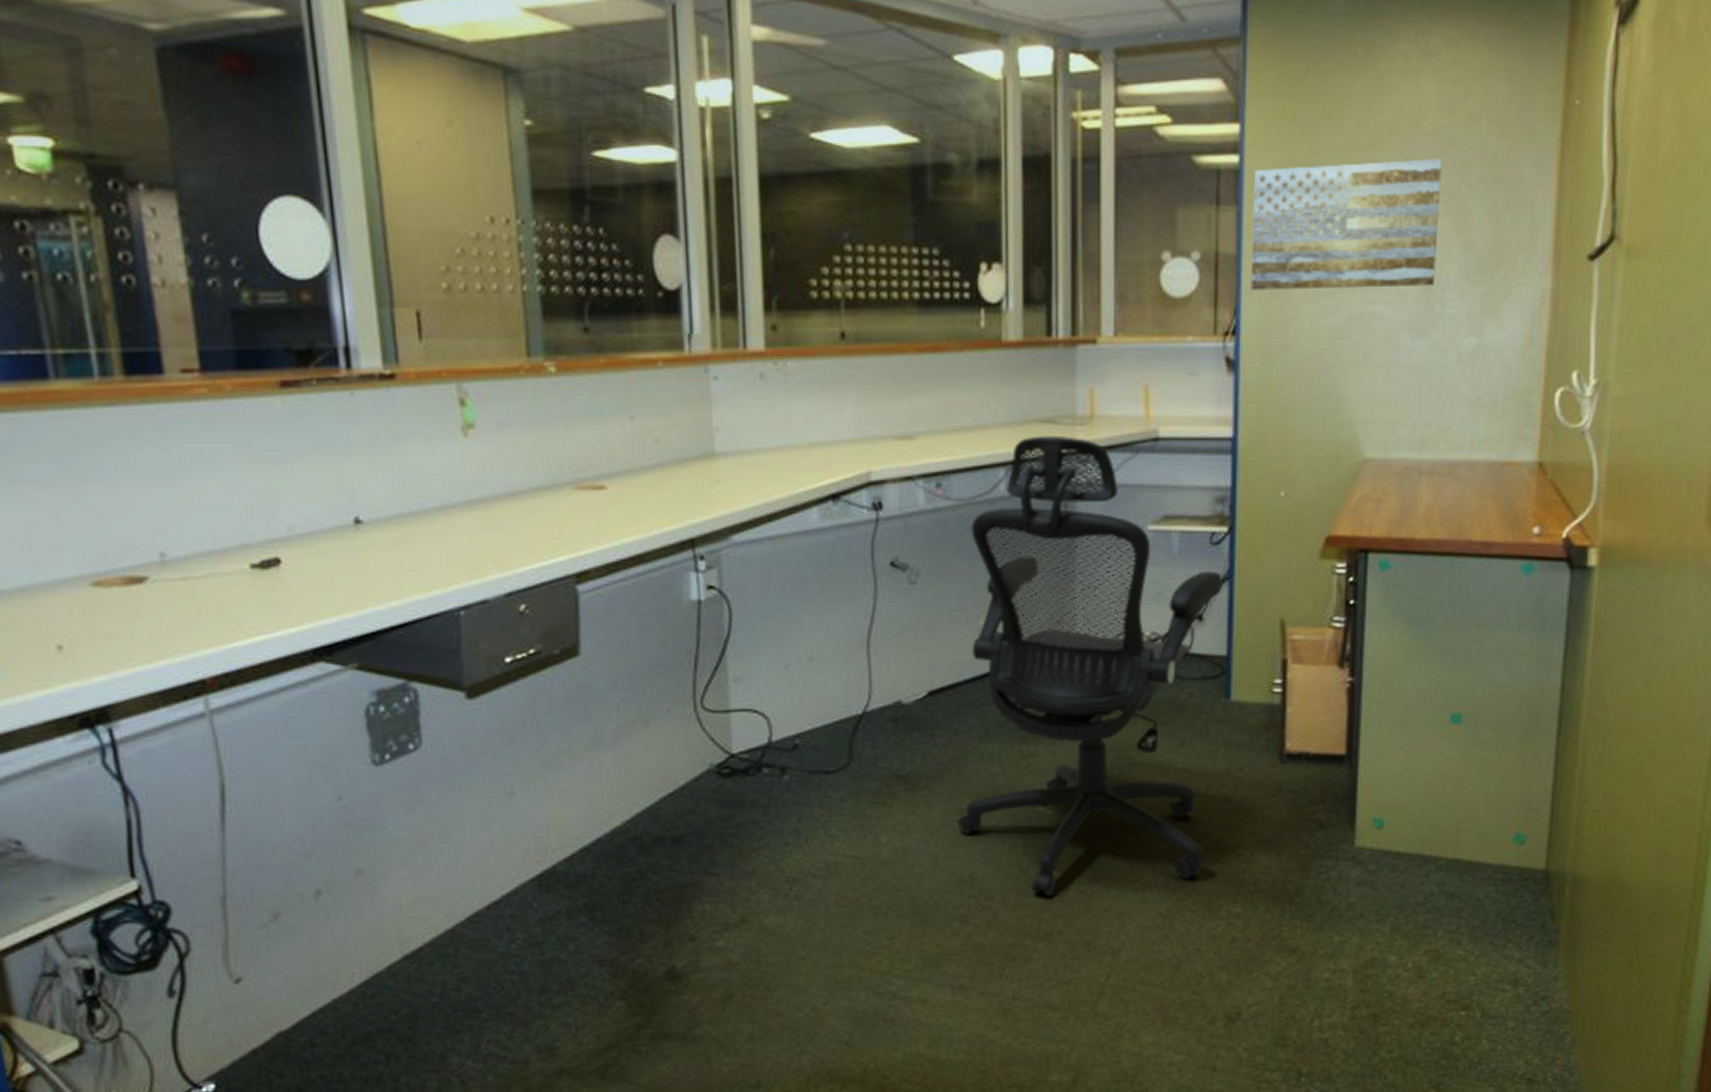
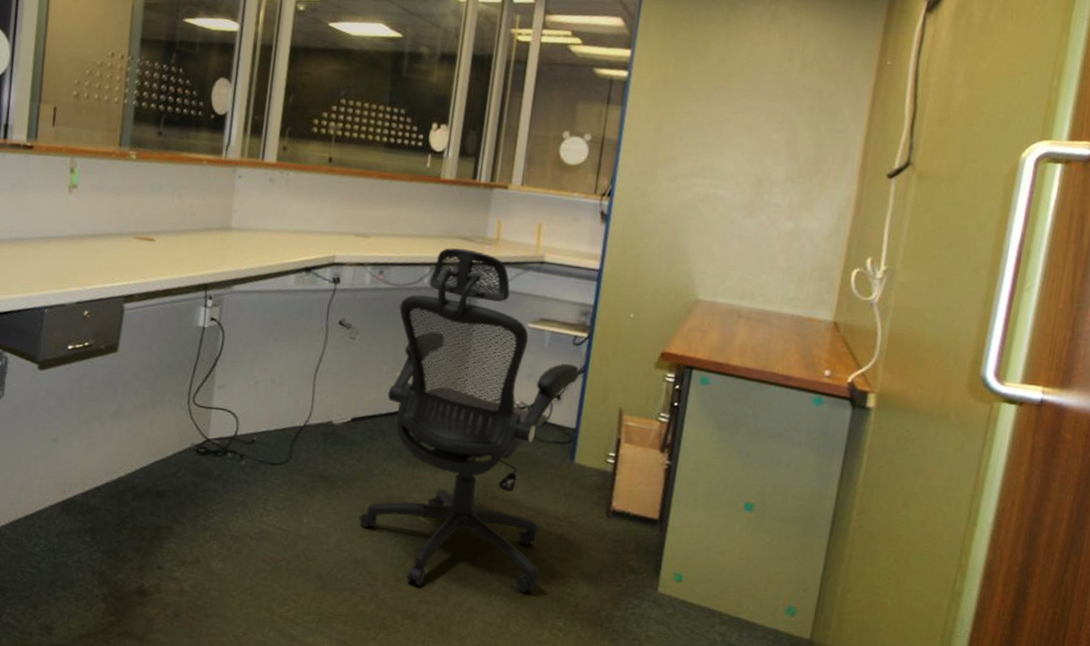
wall art: present [1250,159,1442,290] -> none [625,83,780,181]

